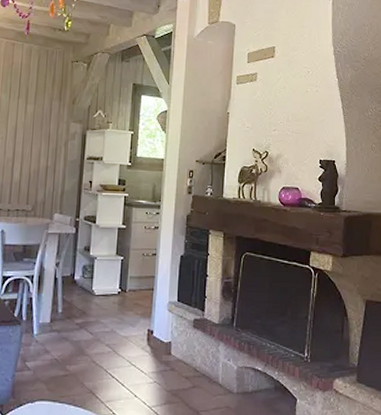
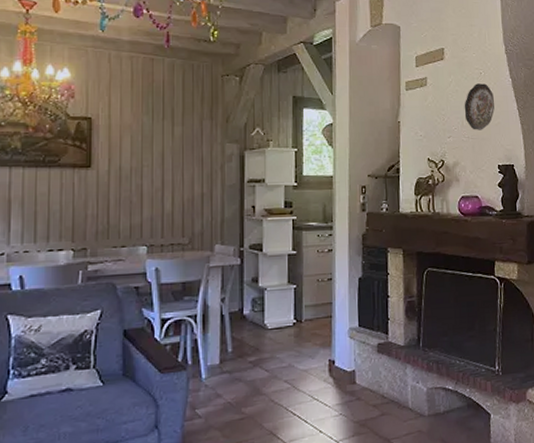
decorative plate: none [290,81,319,126] -> present [464,83,495,130]

